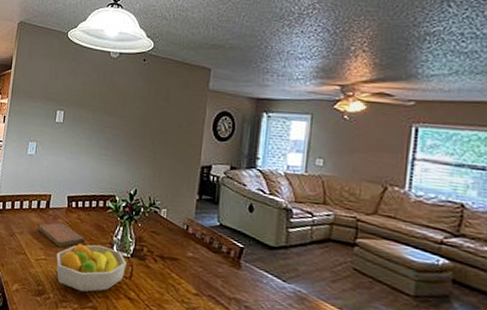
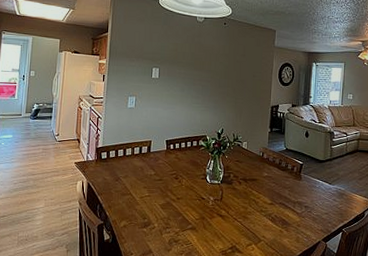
notebook: present [38,222,86,248] -> none [141,163,183,184]
fruit bowl: present [56,243,126,292] -> none [159,177,217,218]

